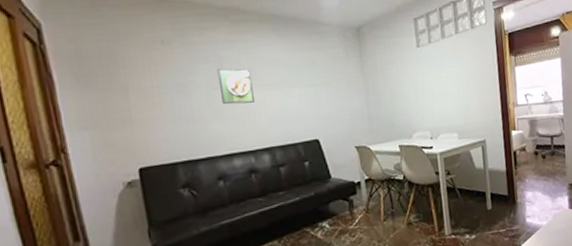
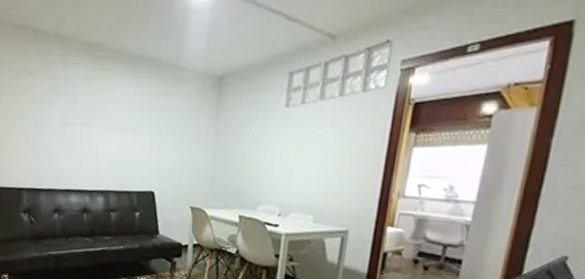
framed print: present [217,68,254,105] -> none [71,104,102,143]

